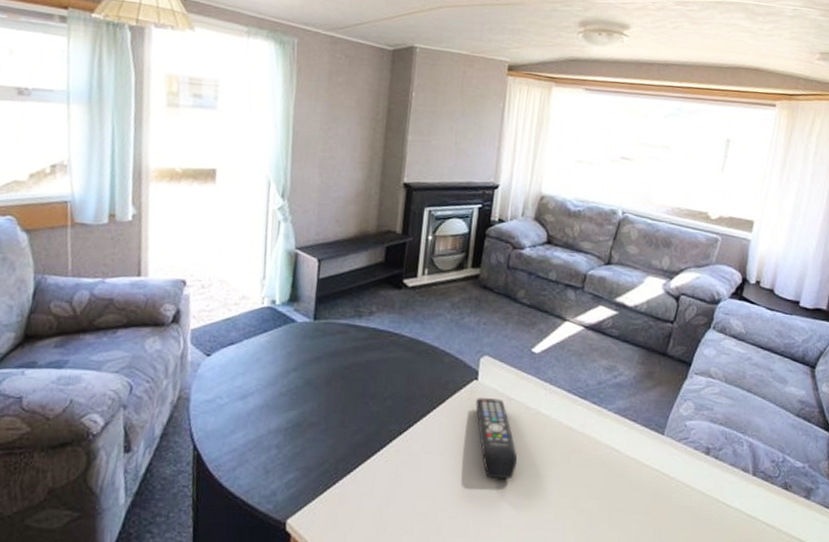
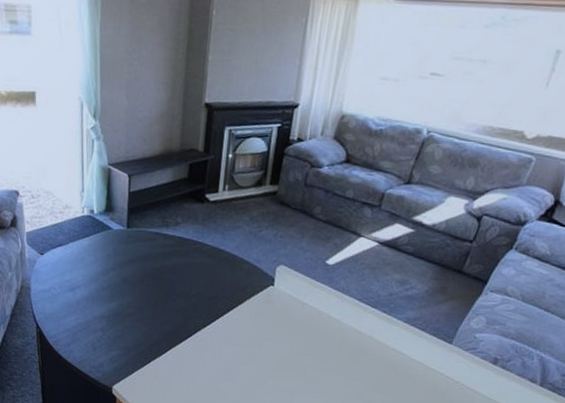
remote control: present [475,398,518,480] -> none [271,301,309,371]

